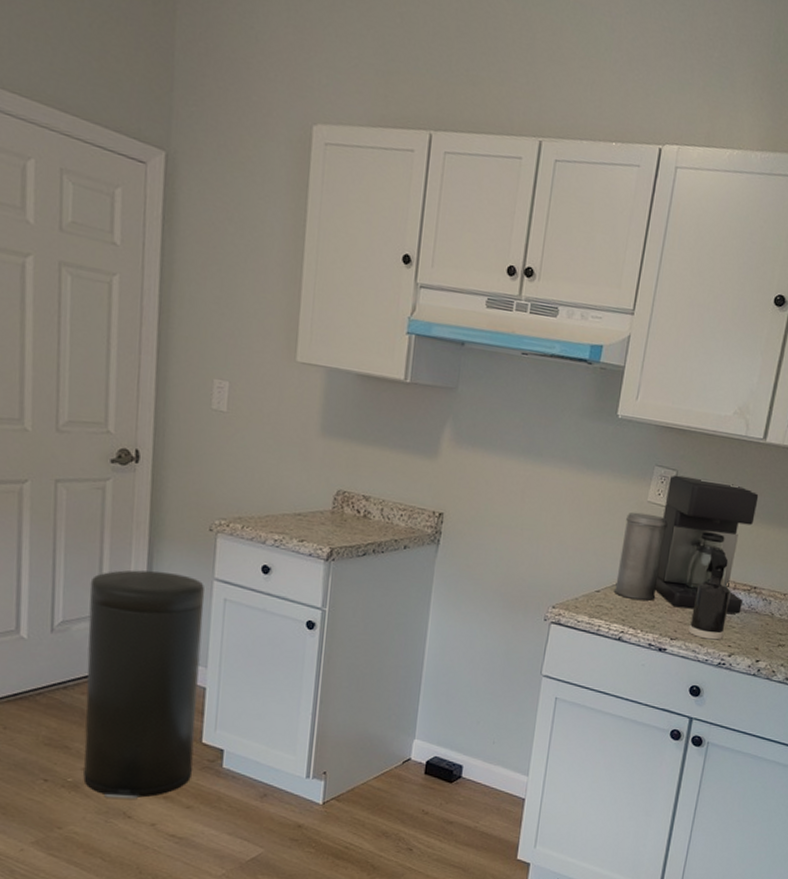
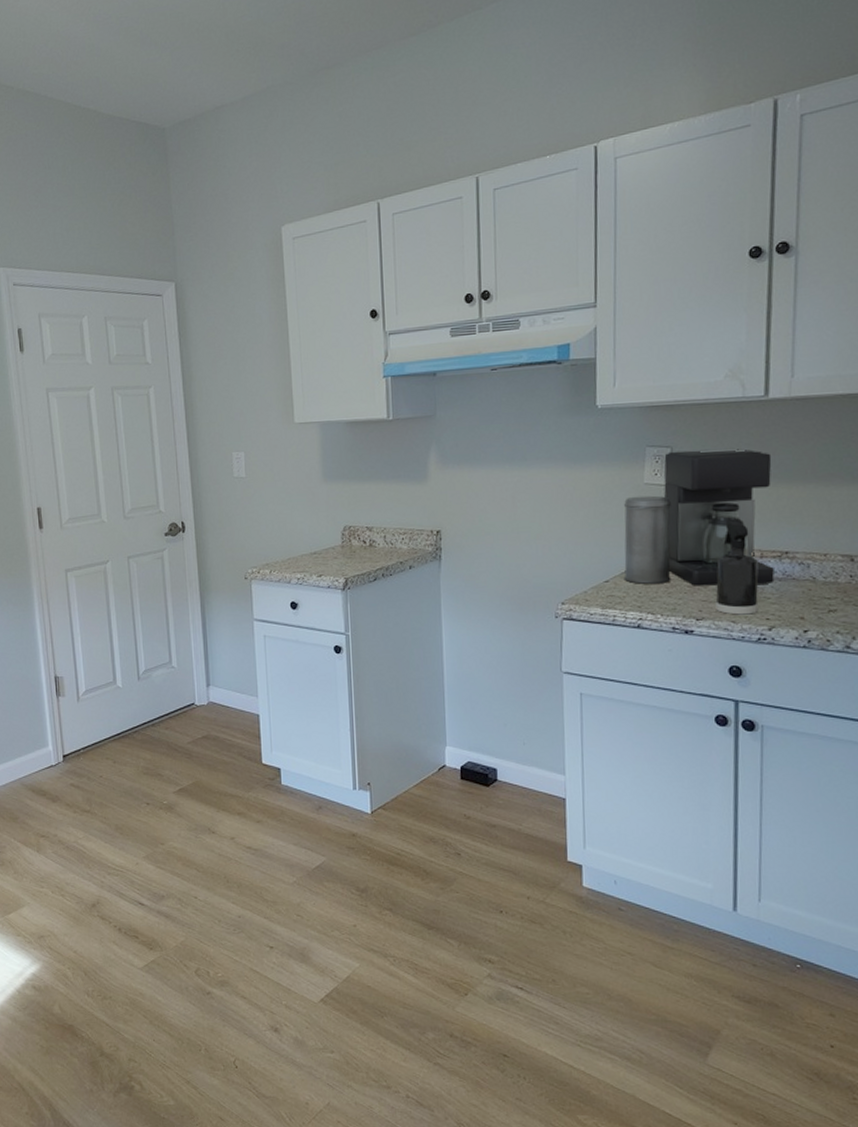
pedal bin: present [83,570,205,800] -> none [161,619,258,817]

